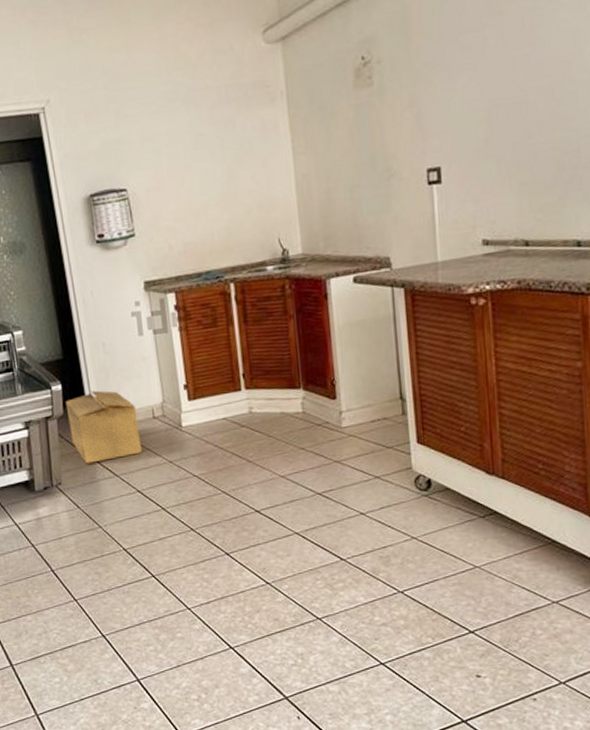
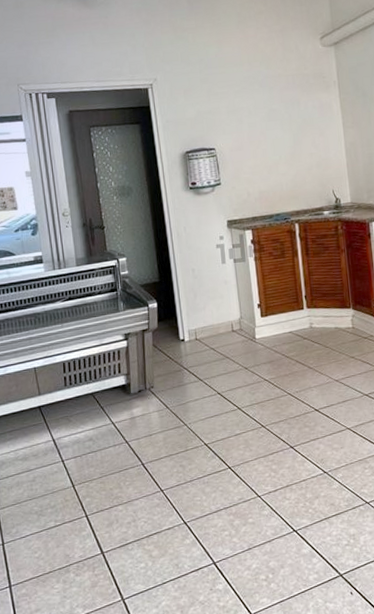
cardboard box: present [65,390,142,464] -> none [159,308,222,370]

